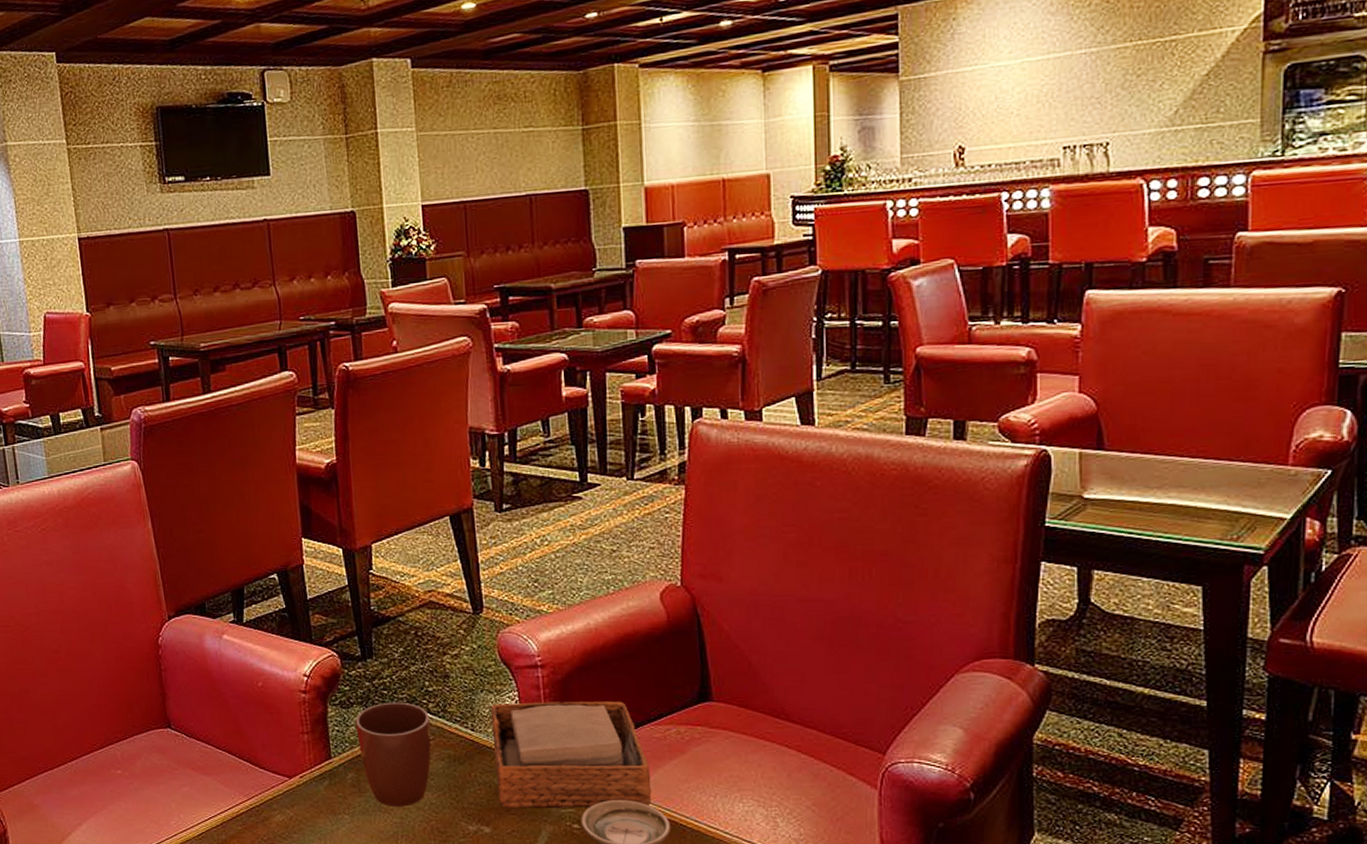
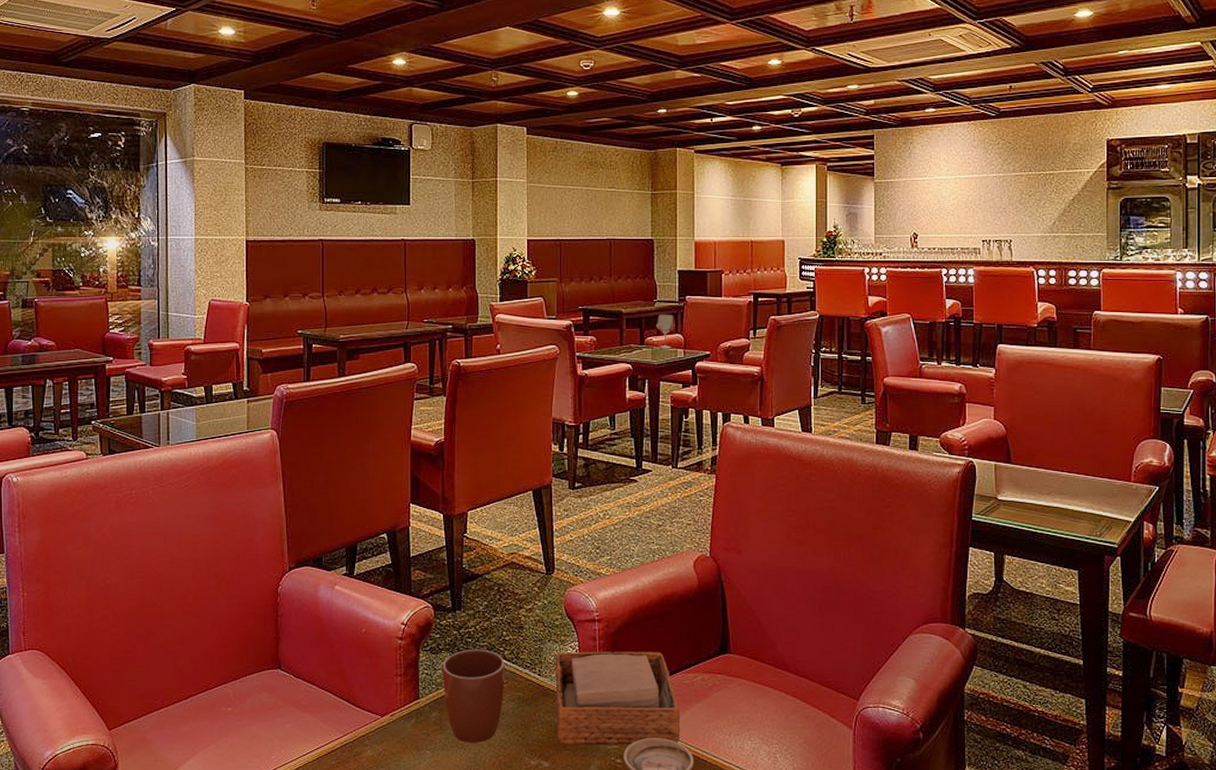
wine glass: none [597,285,623,331] -> present [656,314,675,349]

